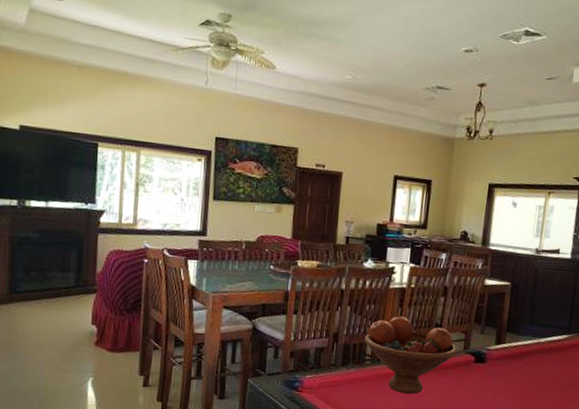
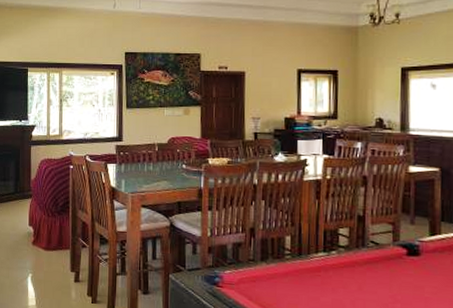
fruit bowl: present [364,316,457,394] -> none [282,208,385,290]

